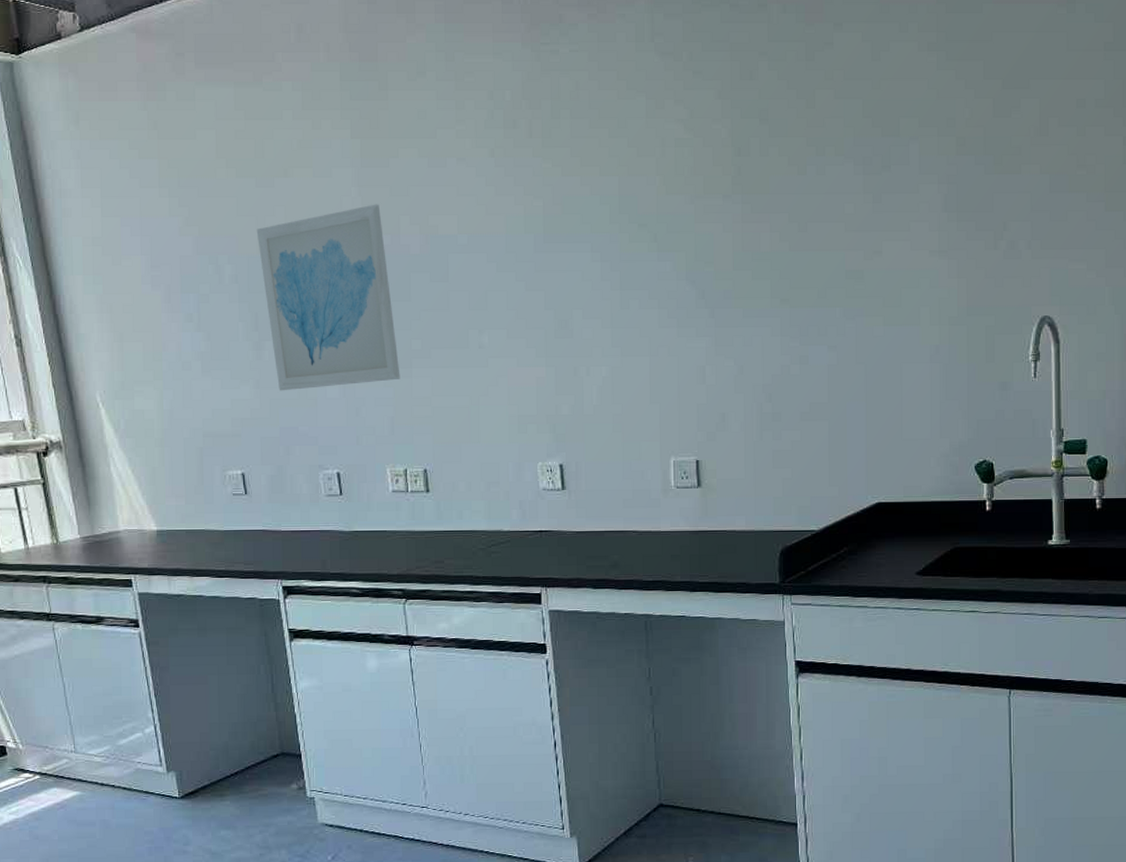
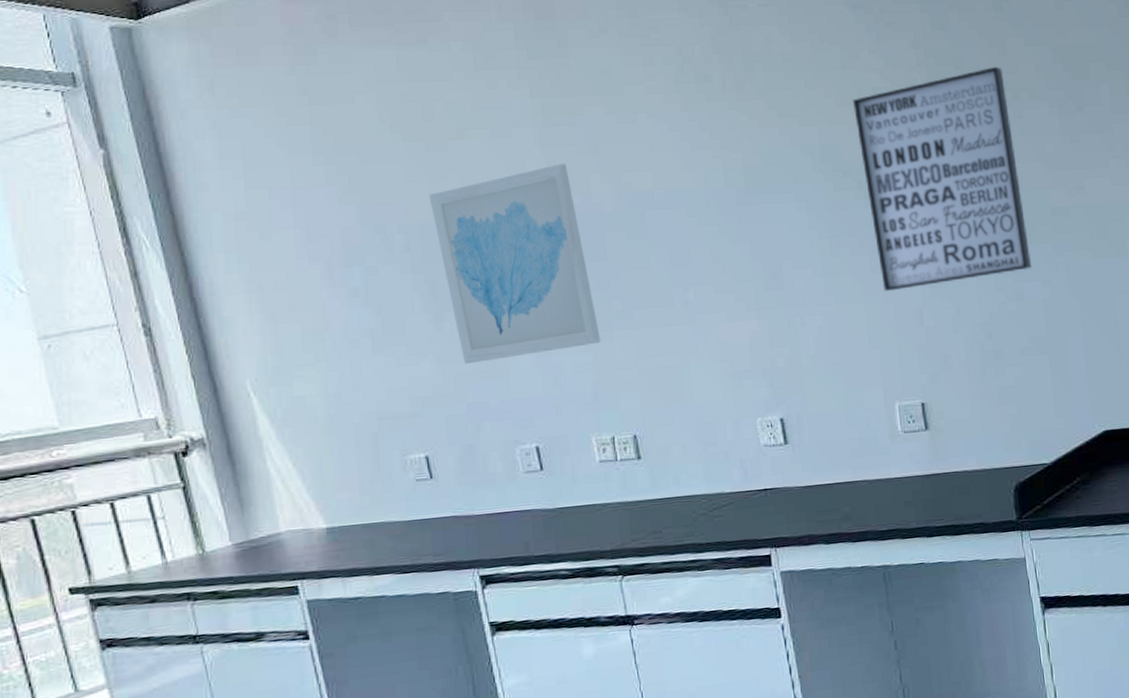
wall art: none [653,120,820,347] -> present [852,66,1032,292]

